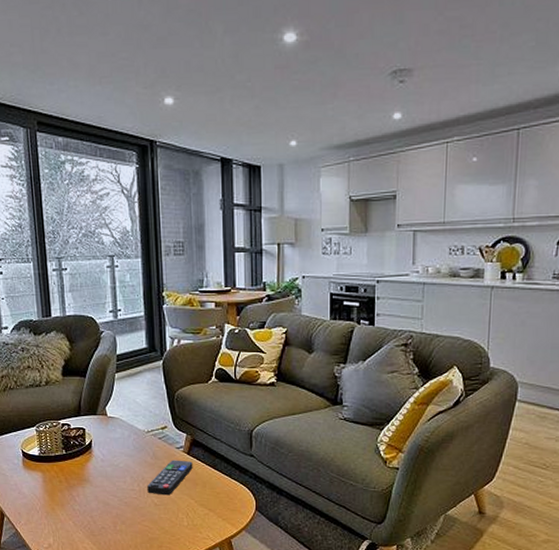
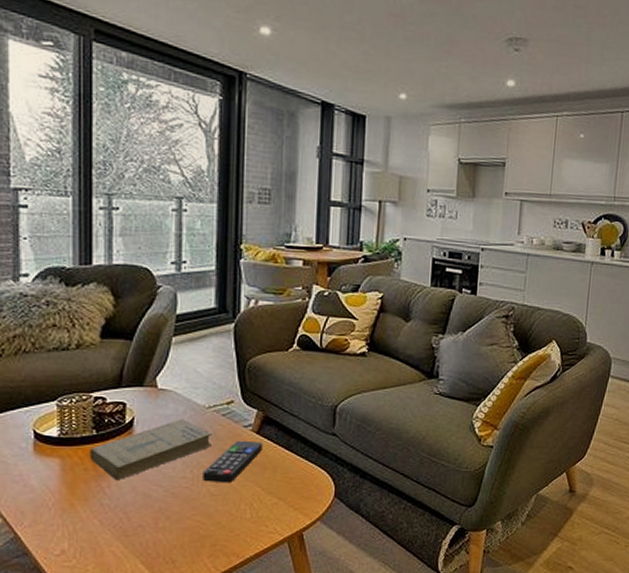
book: none [62,442,152,491] -> present [90,419,212,481]

